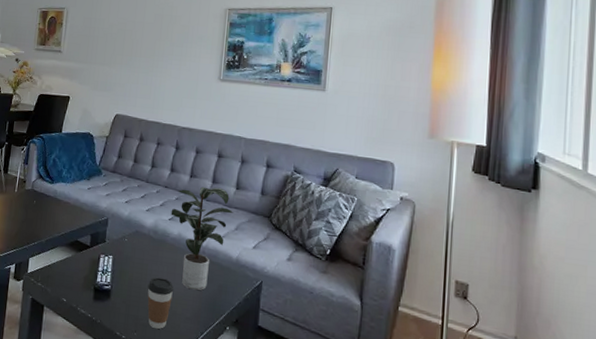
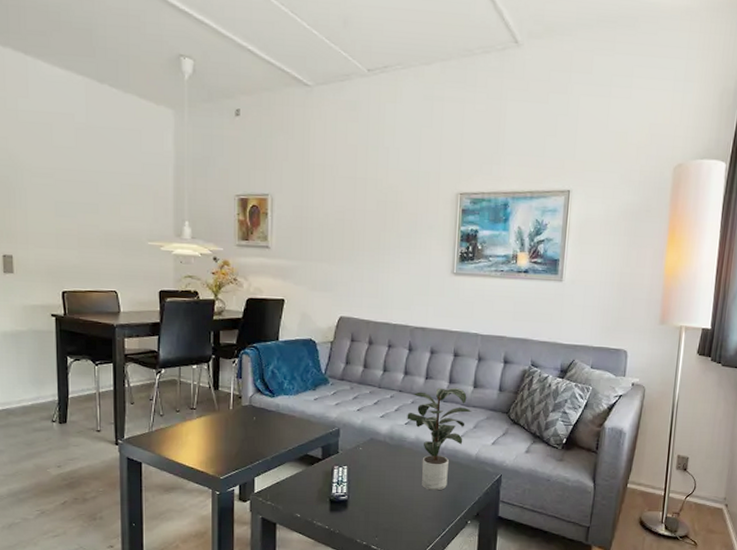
coffee cup: present [147,277,174,329] -> none [386,482,414,531]

